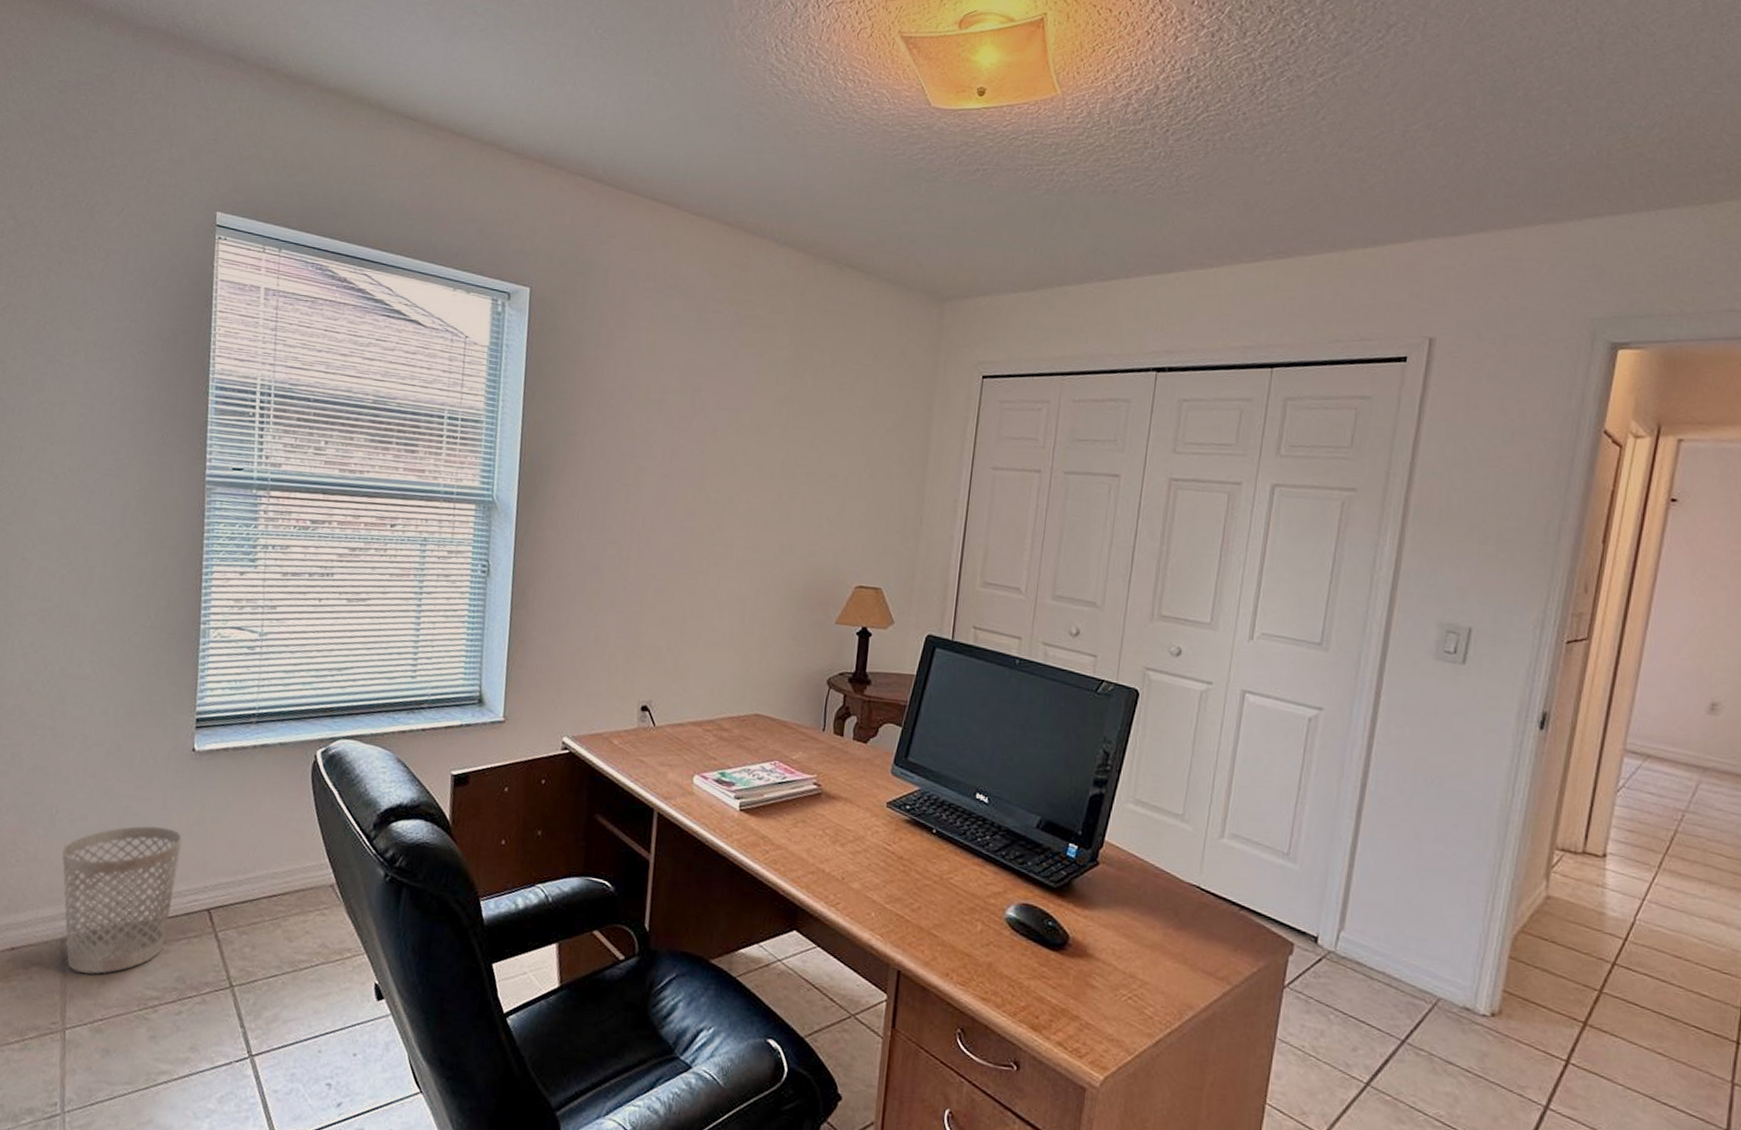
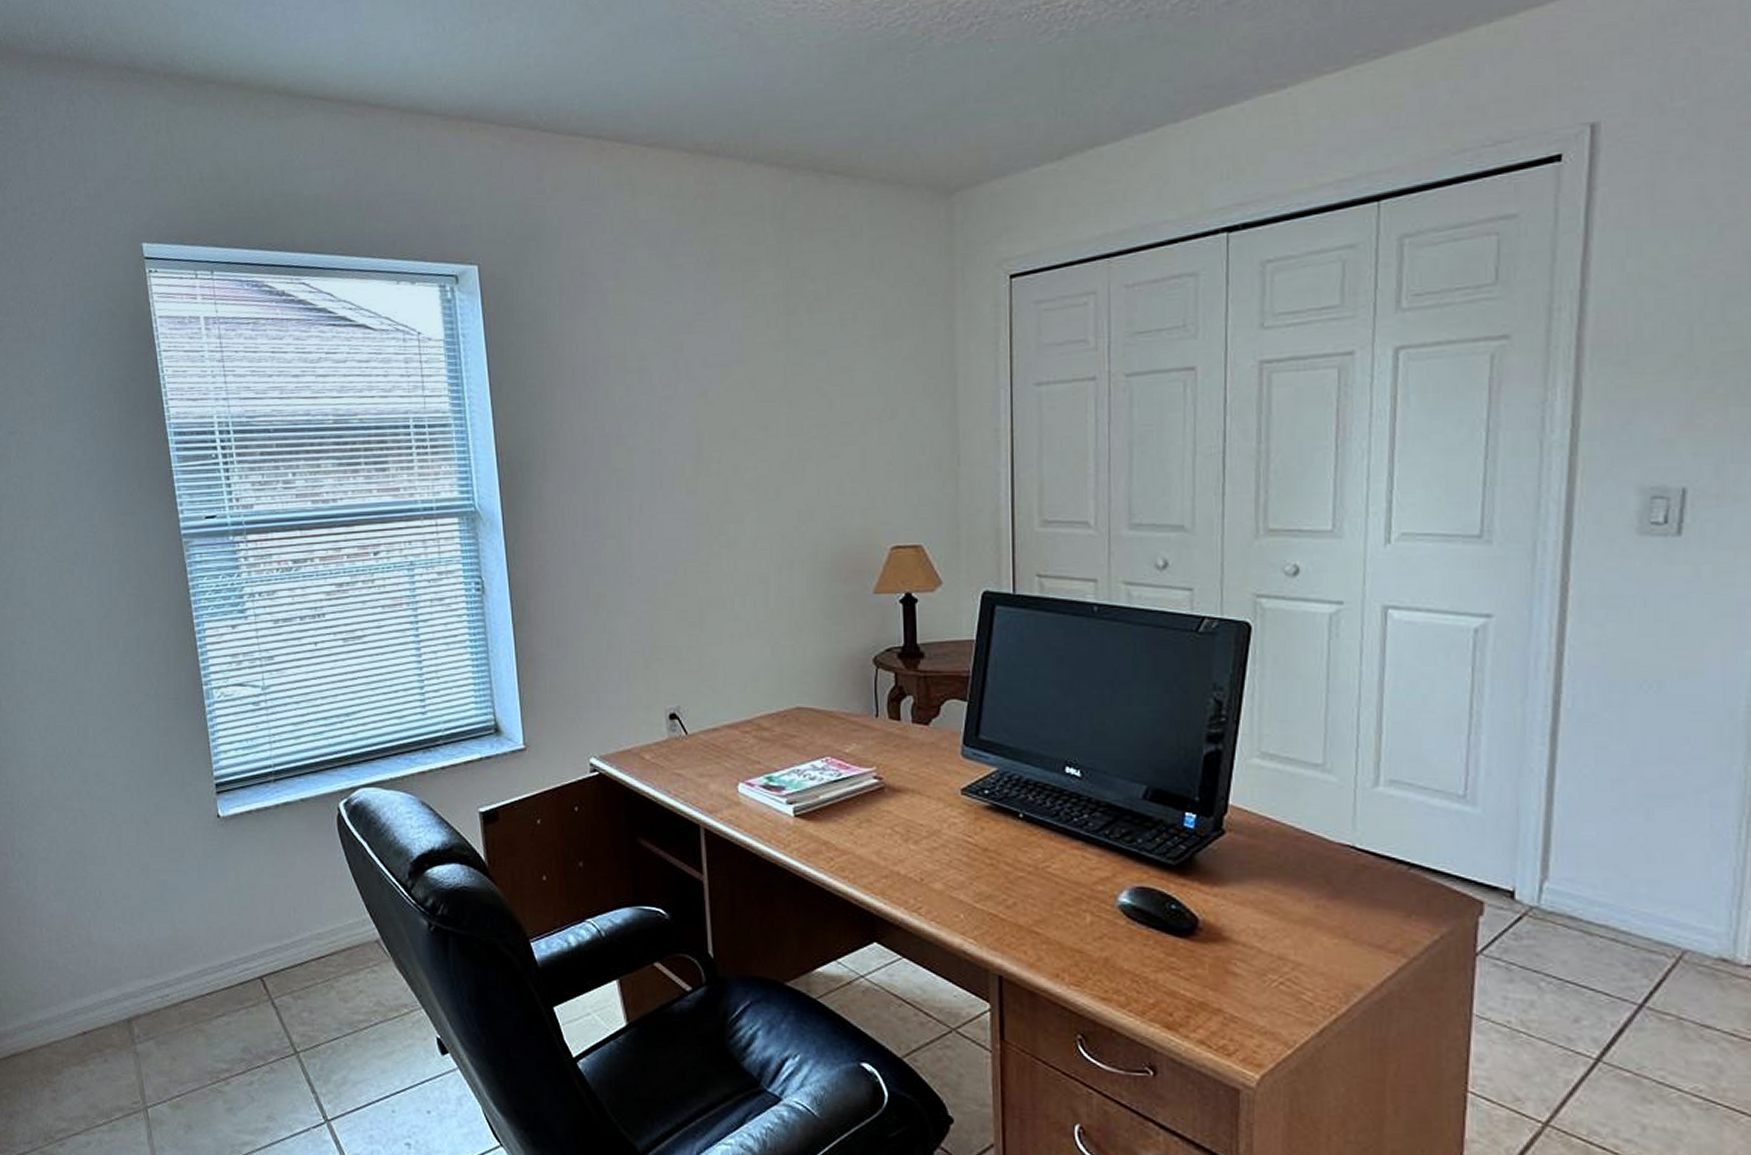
wastebasket: present [61,826,183,974] -> none [113,898,225,1052]

